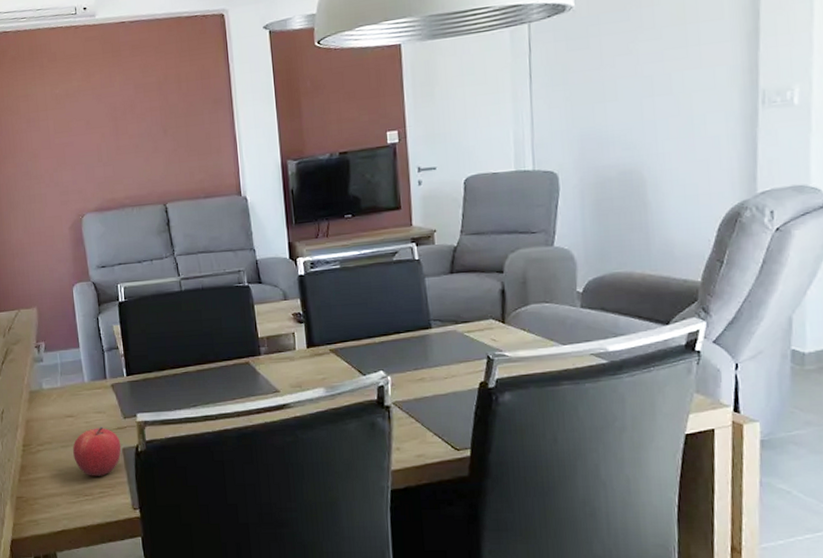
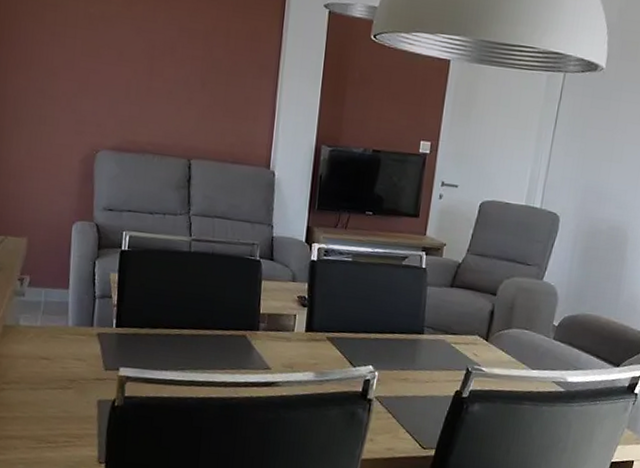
fruit: present [73,426,122,476] -> none [42,374,97,425]

